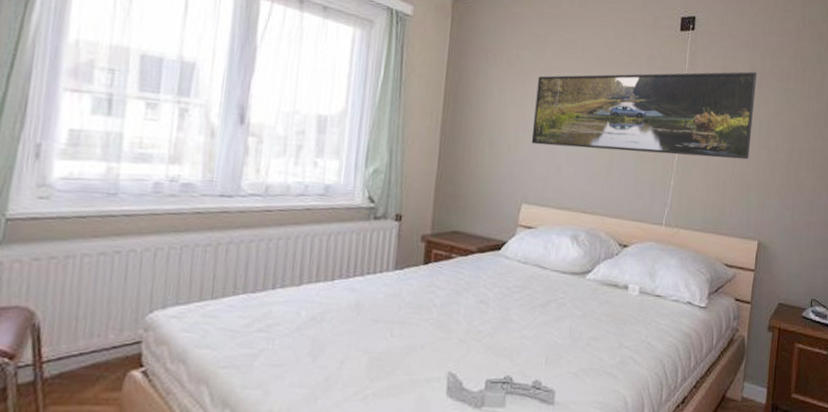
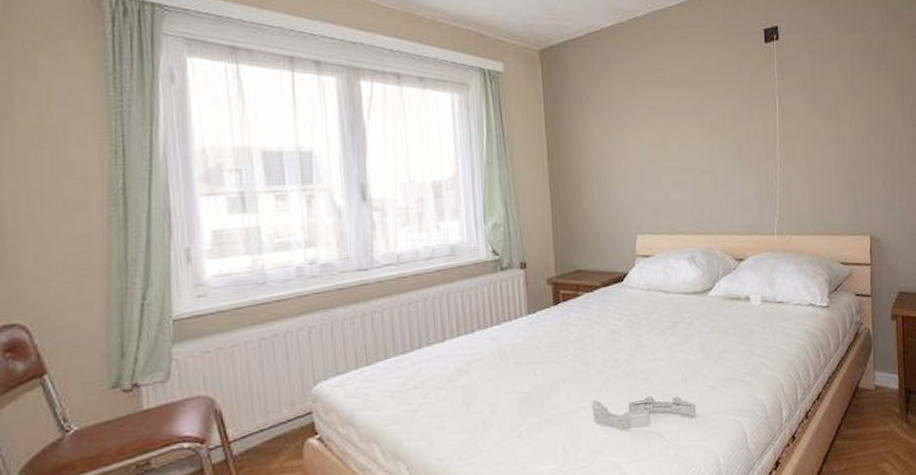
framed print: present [531,71,758,160] -> none [633,71,850,177]

